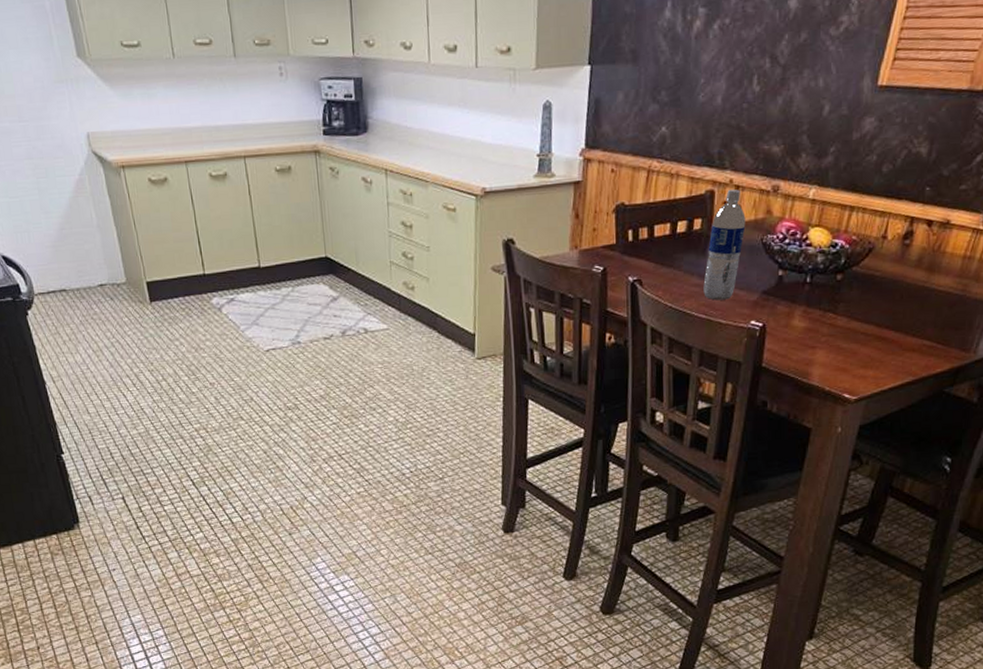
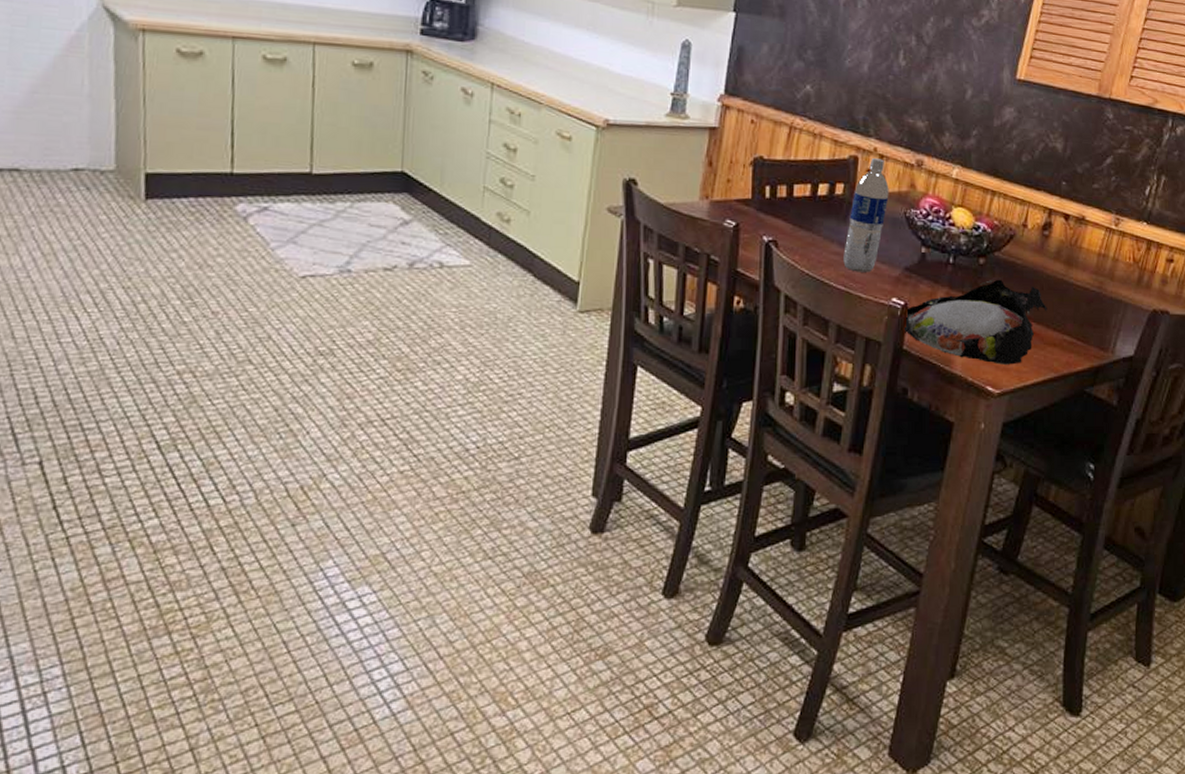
plate: none [763,291,907,373] -> present [905,278,1047,365]

